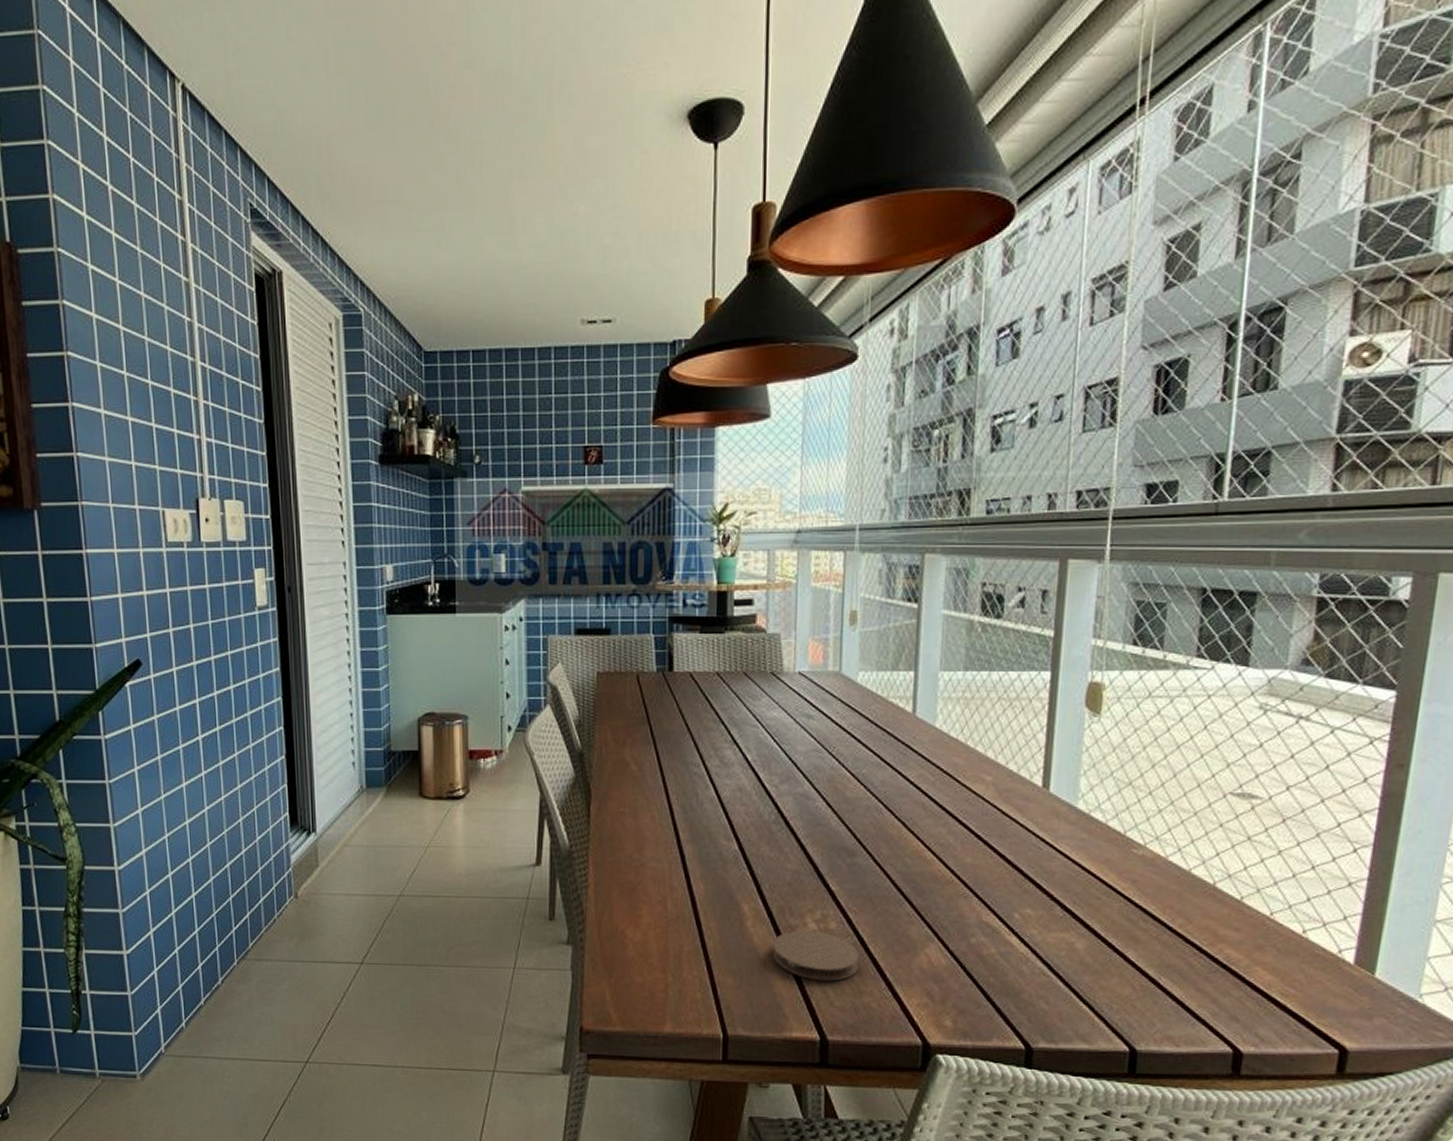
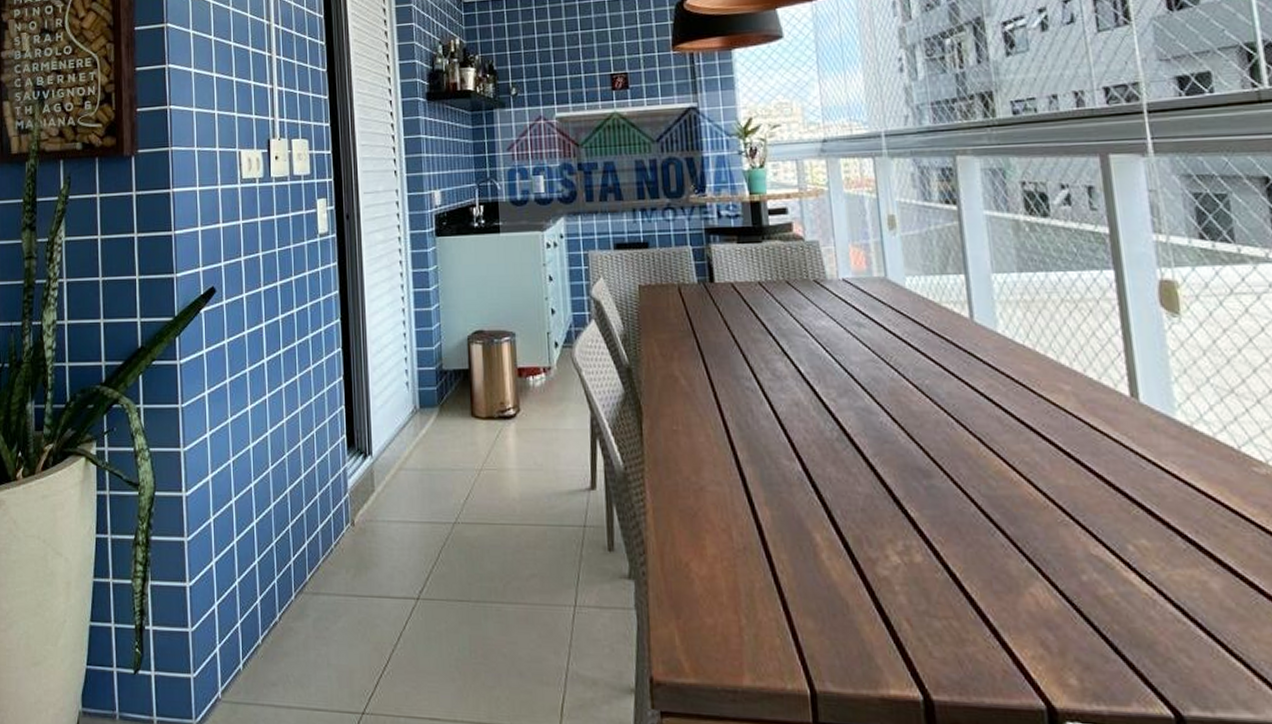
coaster: present [772,930,860,981] -> none [853,564,956,626]

